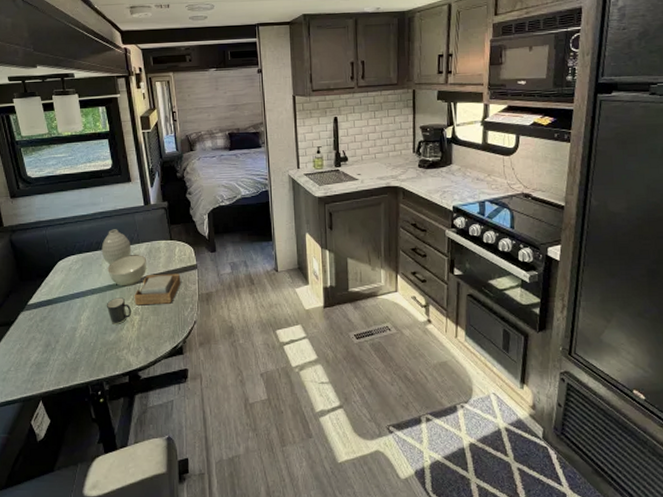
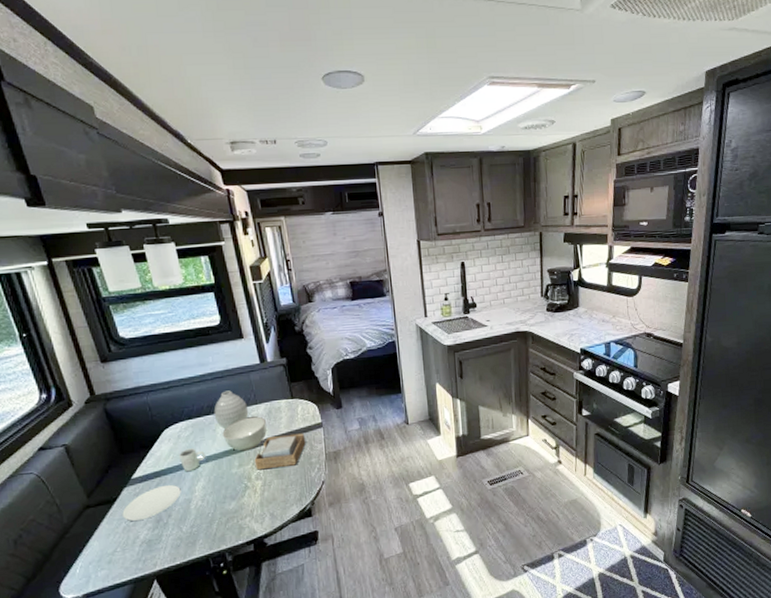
plate: none [18,312,69,344] -> present [122,484,181,522]
mug: none [69,280,91,302] -> present [179,448,206,472]
mug: present [106,297,131,324] -> none [223,463,252,492]

